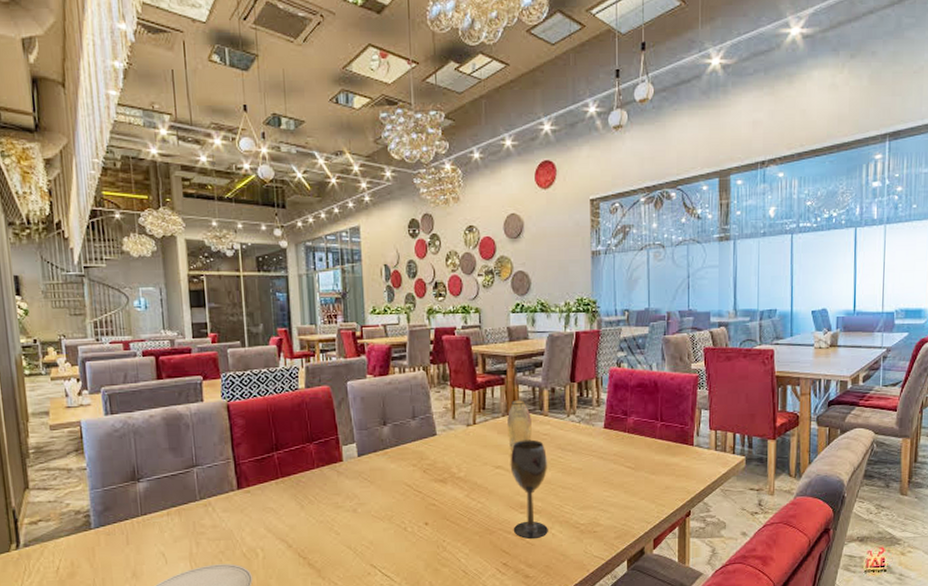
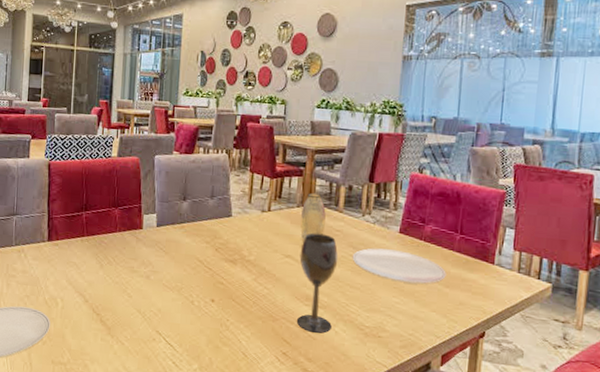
plate: none [561,445,651,476] -> present [352,248,446,285]

